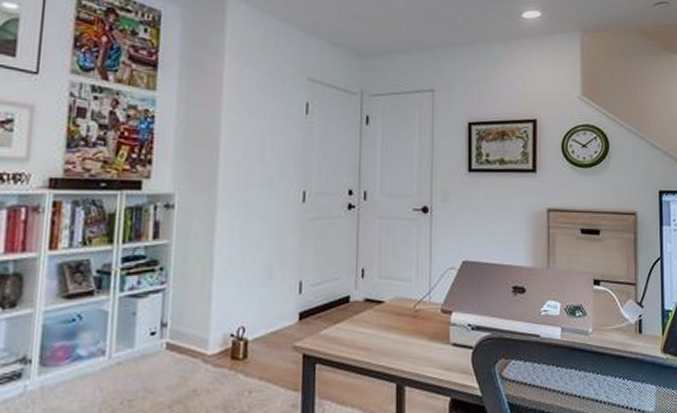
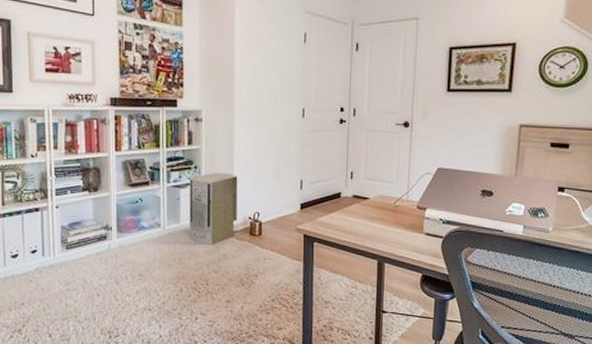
air purifier: none [146,275,218,377] -> present [190,172,238,245]

